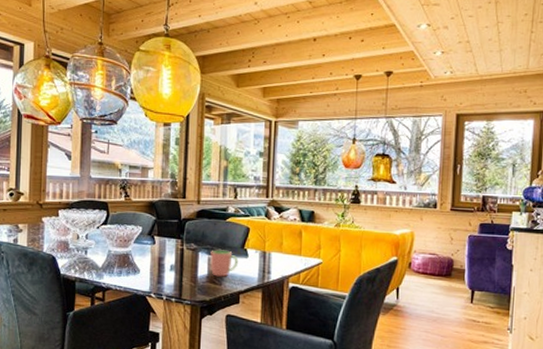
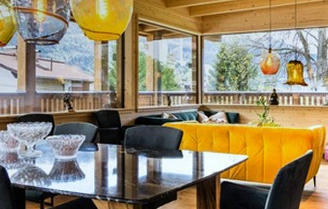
cup: present [210,250,239,277] -> none [149,152,175,177]

